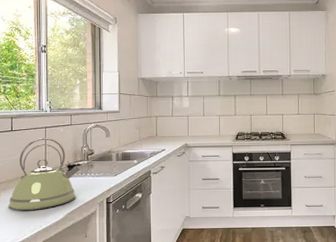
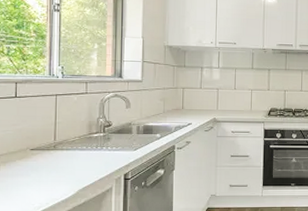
kettle: present [7,138,81,211] -> none [8,106,97,187]

